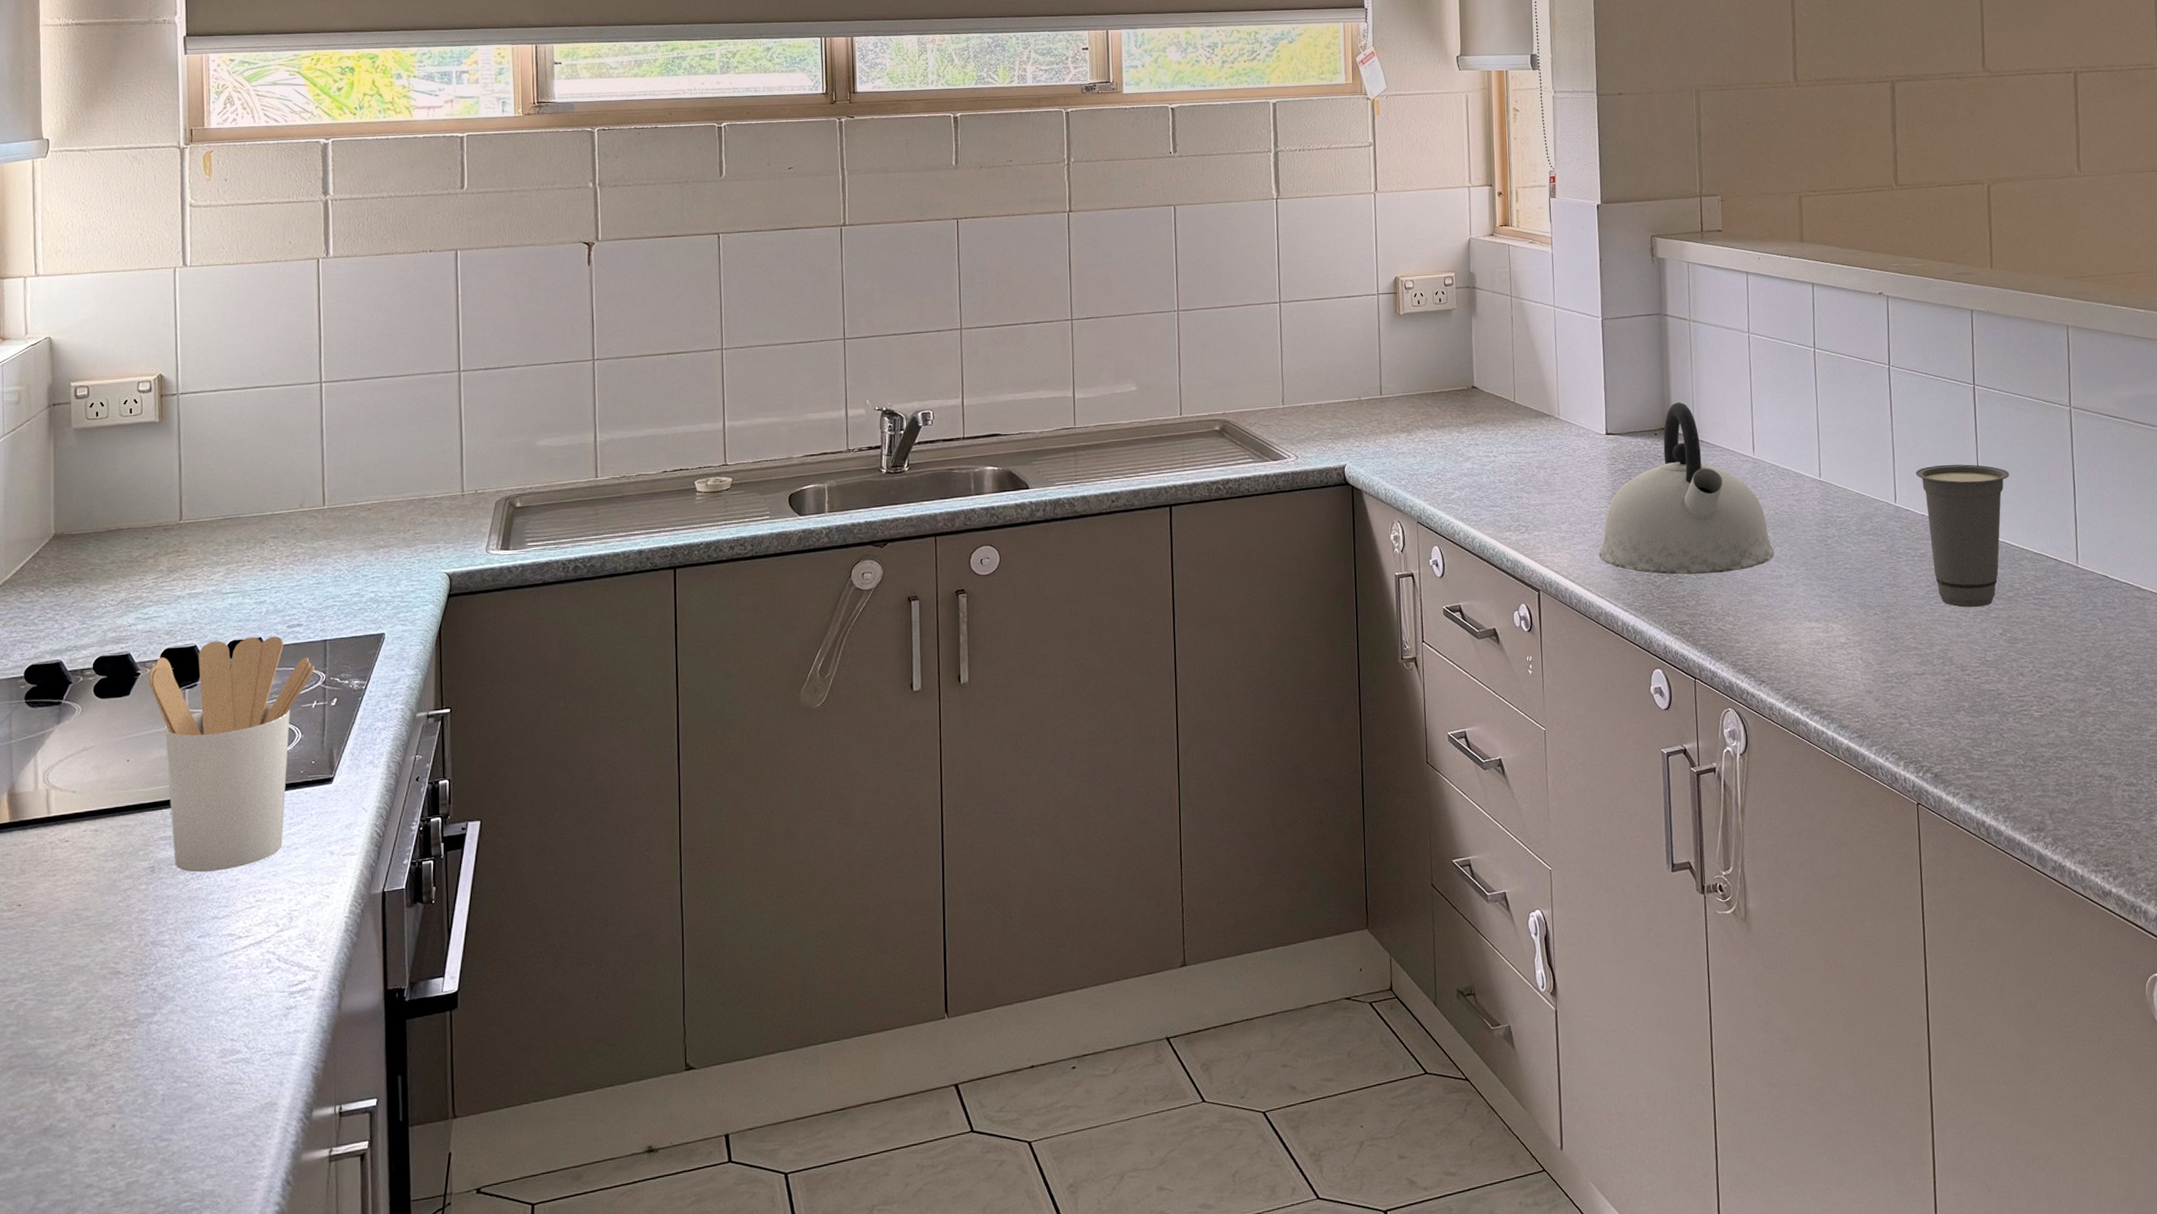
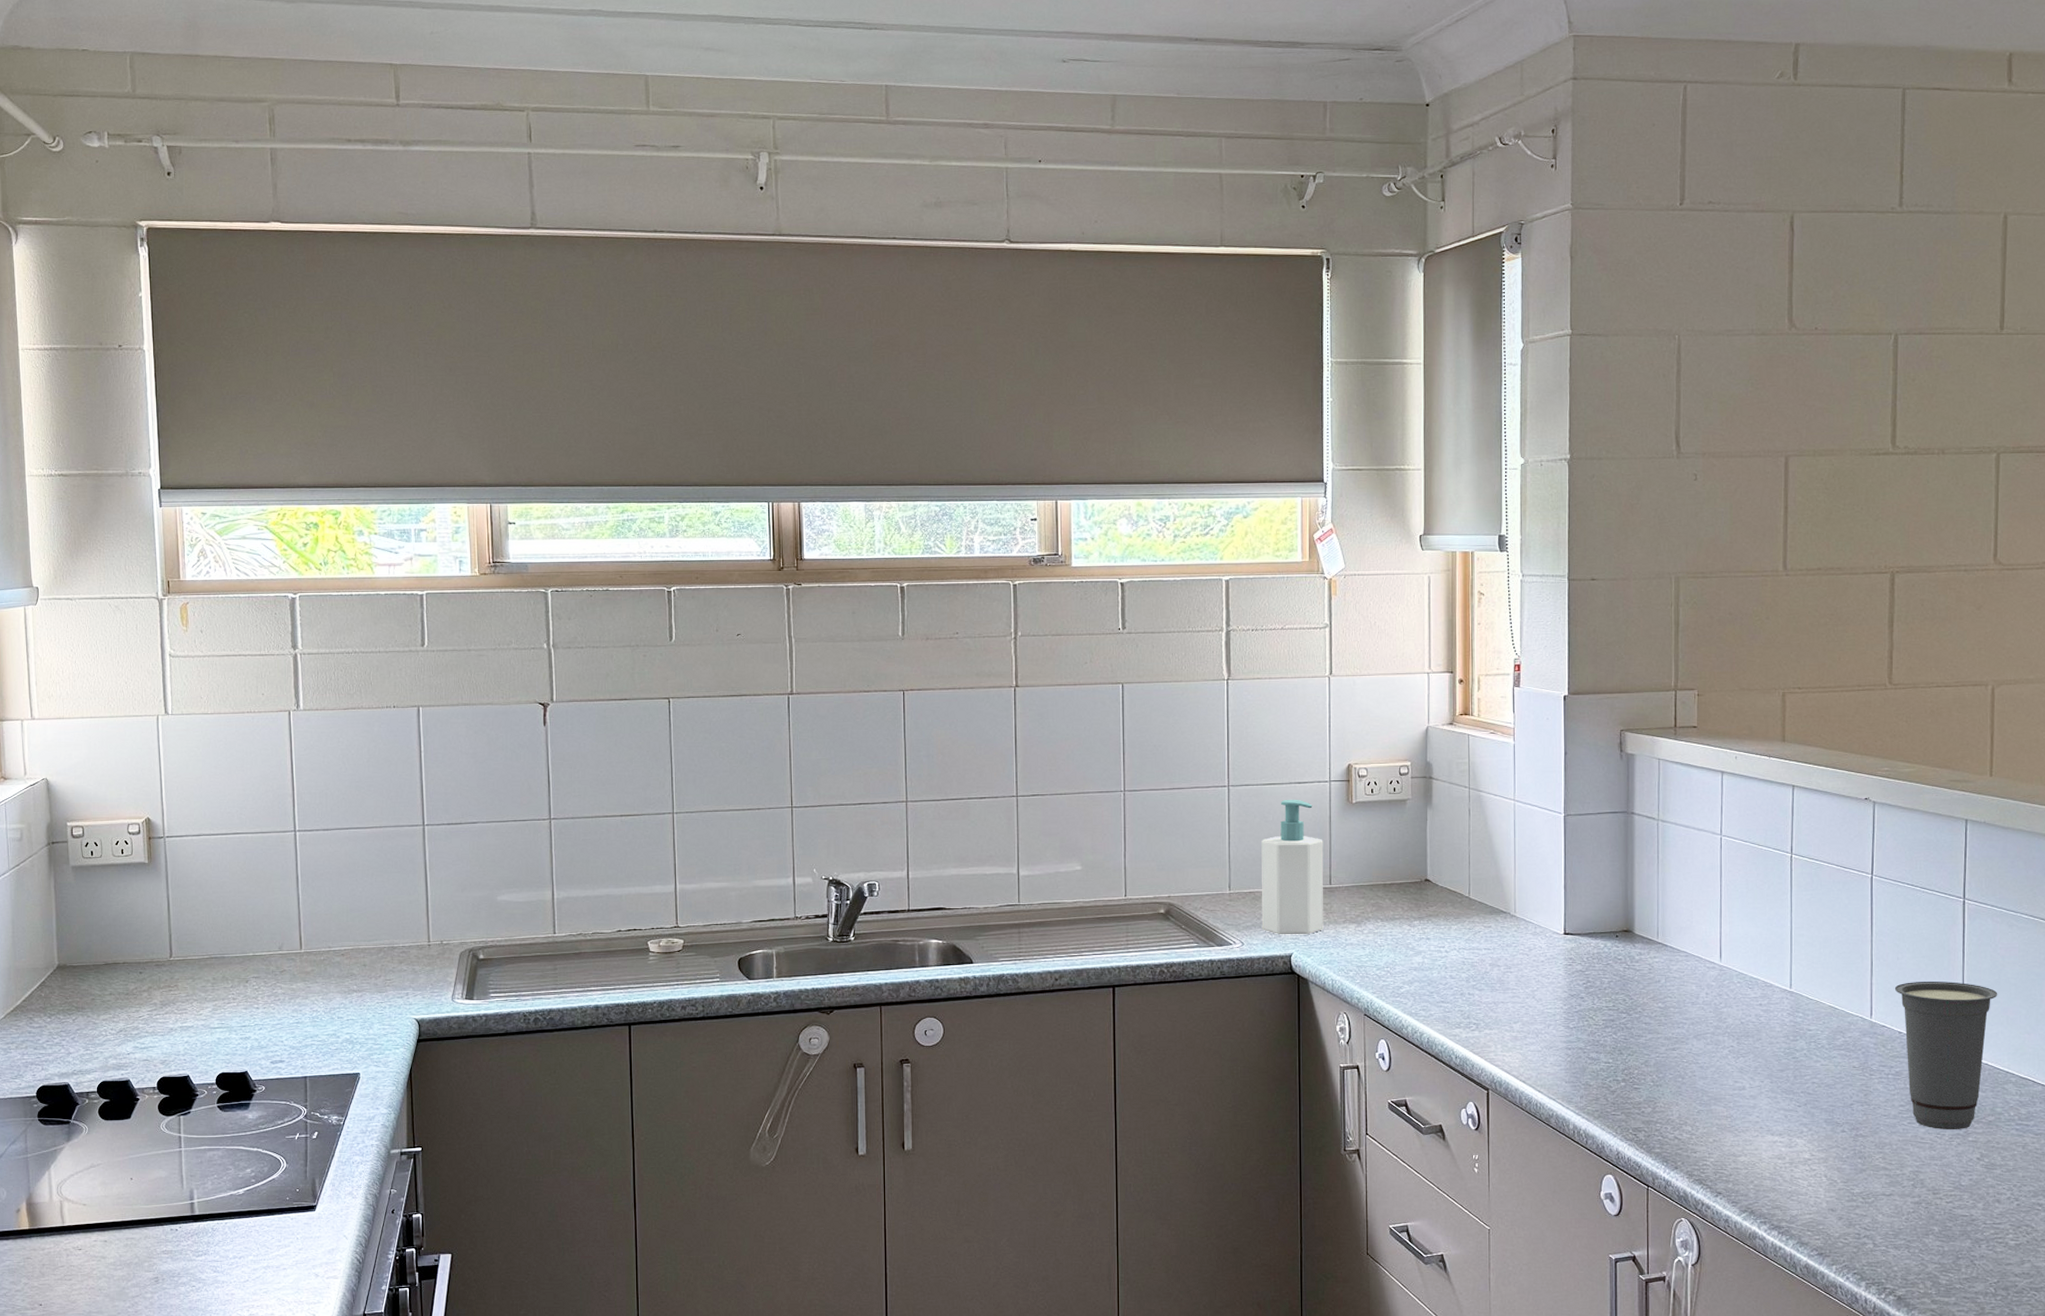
utensil holder: present [149,636,315,872] -> none [147,1070,296,1285]
soap bottle: none [1313,313,1376,447] -> present [1261,800,1324,935]
kettle: present [1599,401,1774,575] -> none [1552,903,1738,1082]

